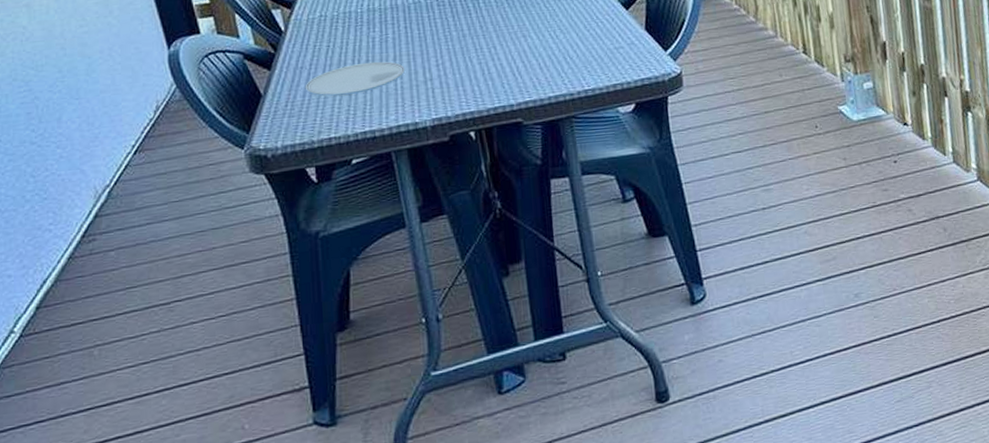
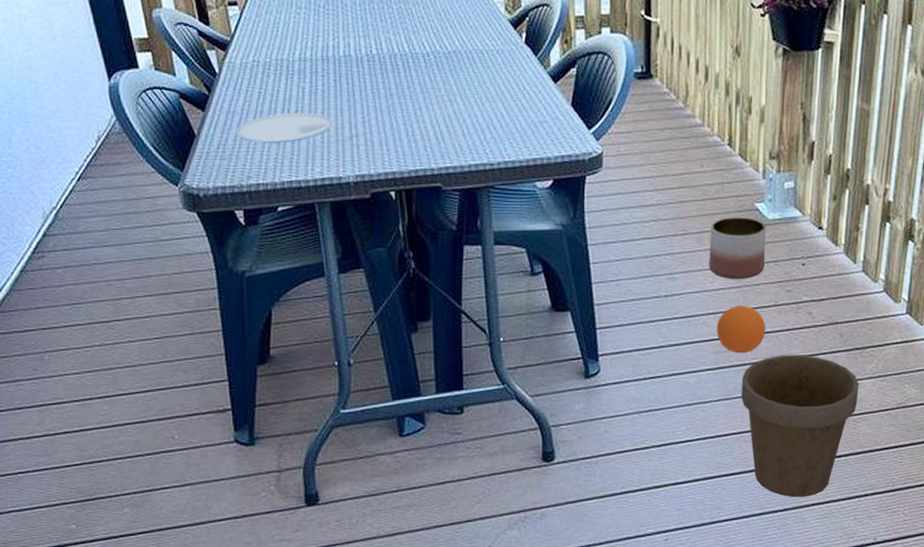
planter: none [798,120,857,185] -> present [709,216,767,280]
ball: none [819,210,869,260] -> present [716,306,766,353]
flowerpot: none [853,254,974,409] -> present [741,355,859,497]

